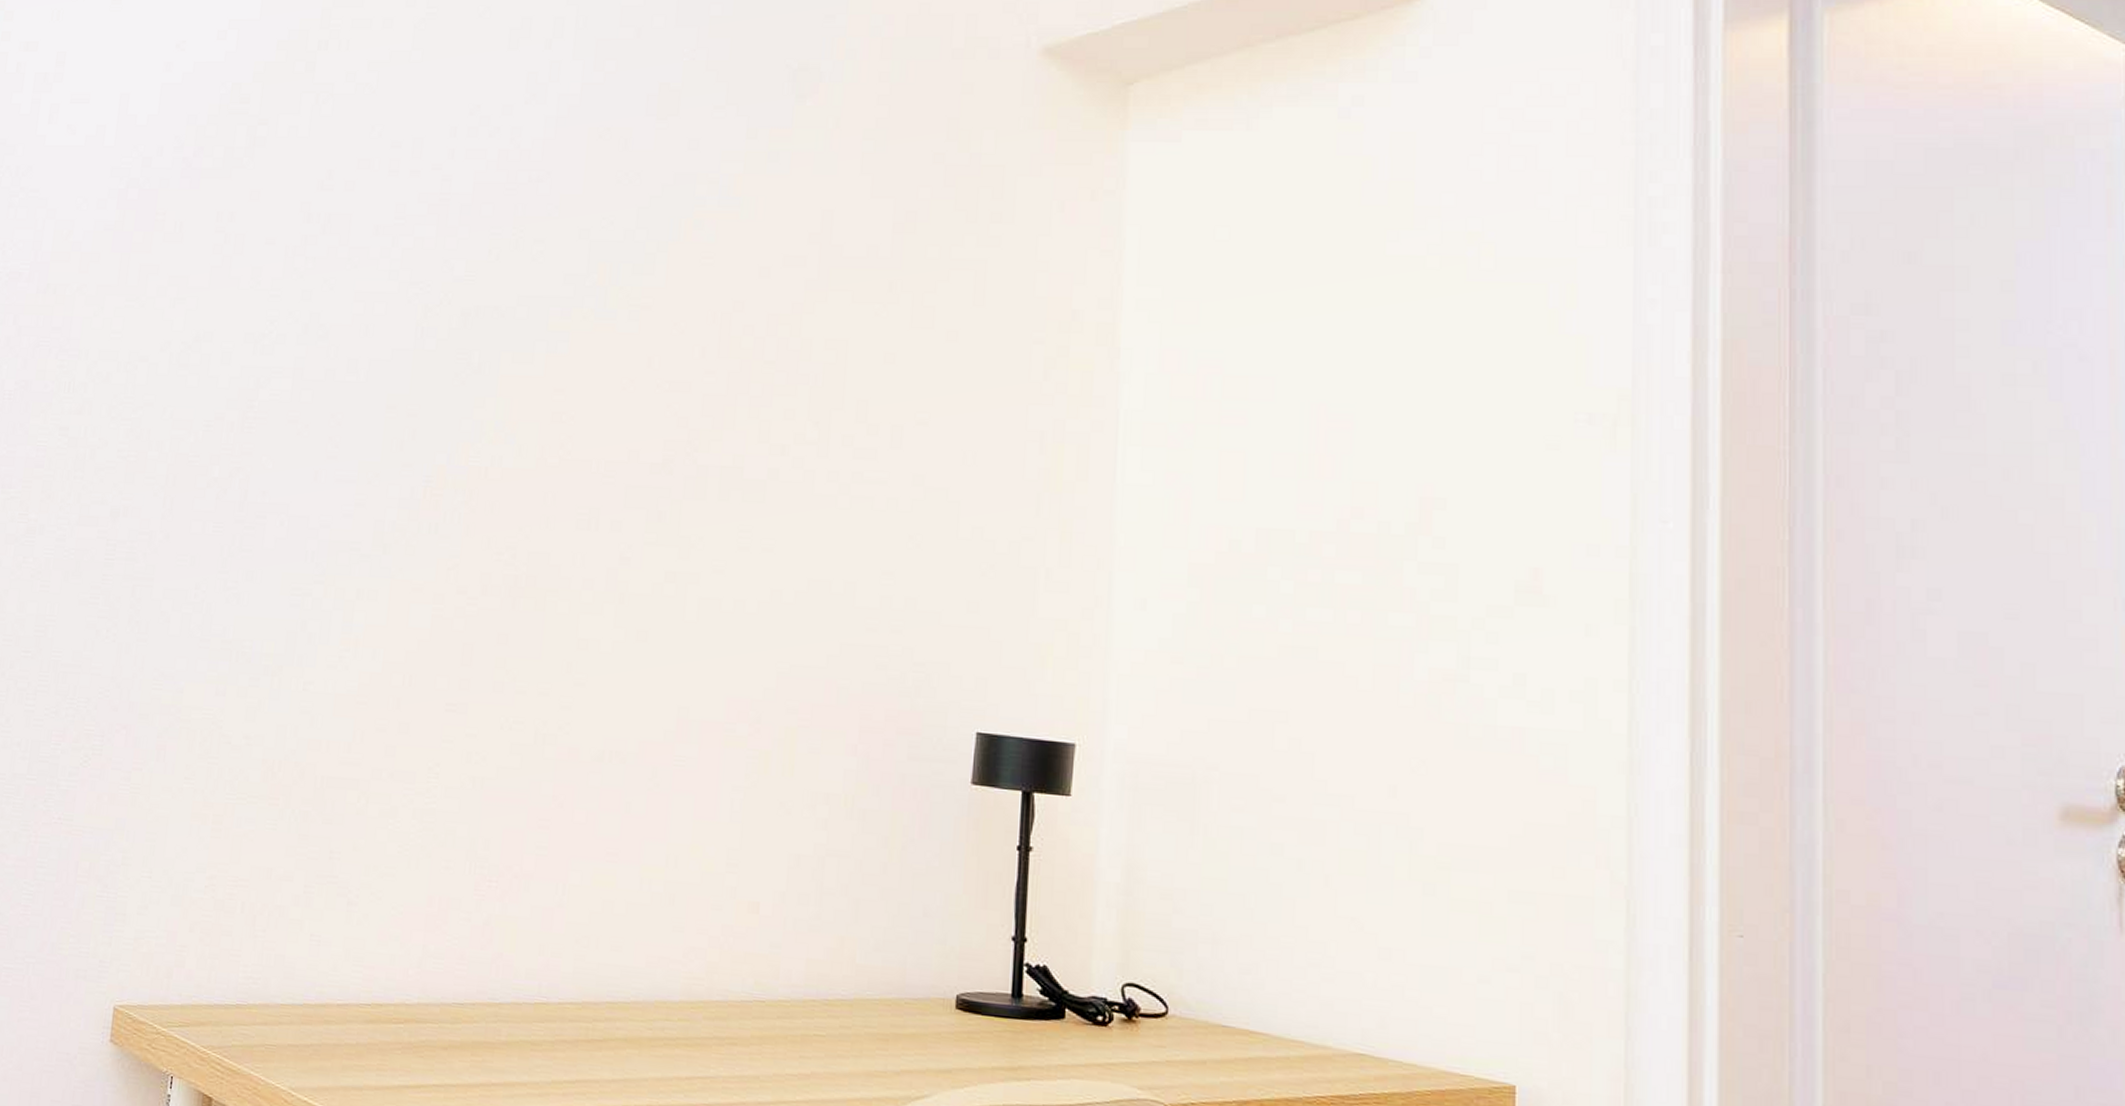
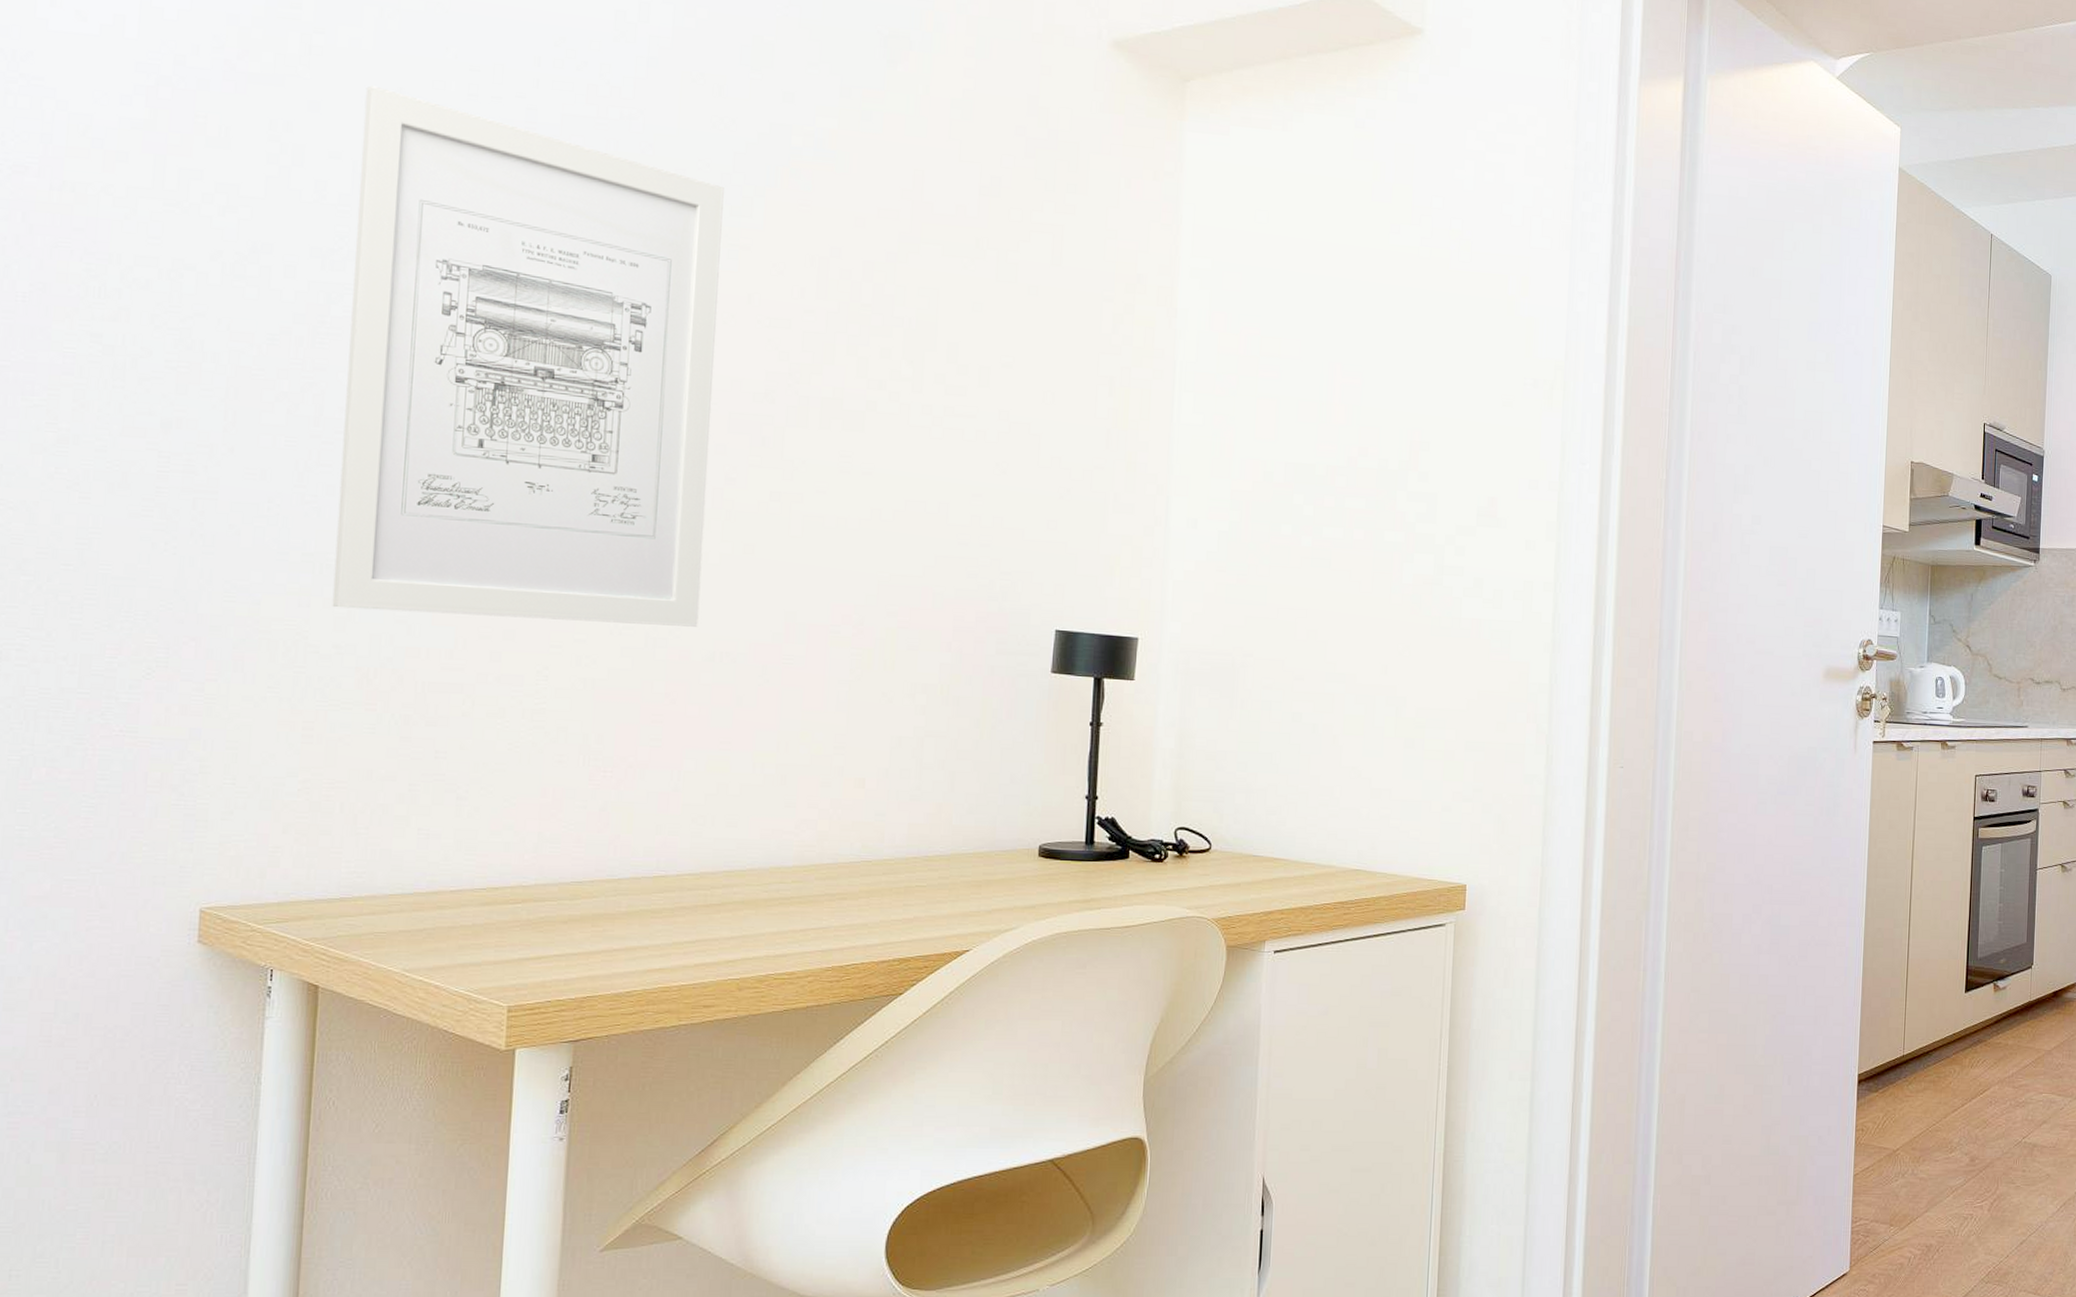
wall art: none [245,170,627,722] -> present [332,85,724,627]

